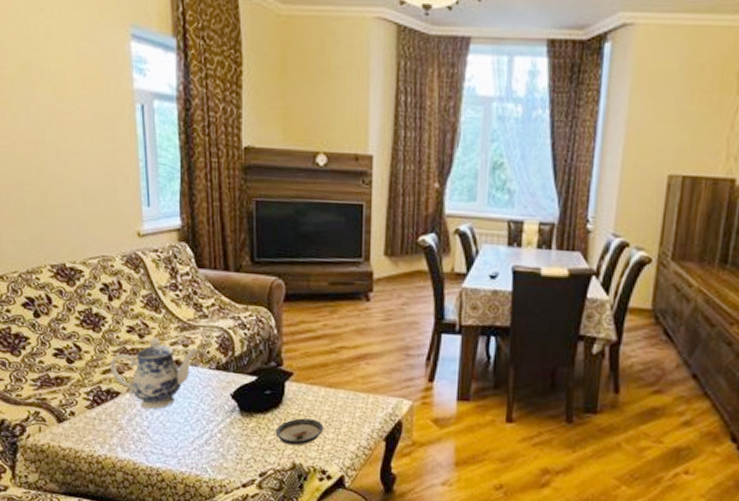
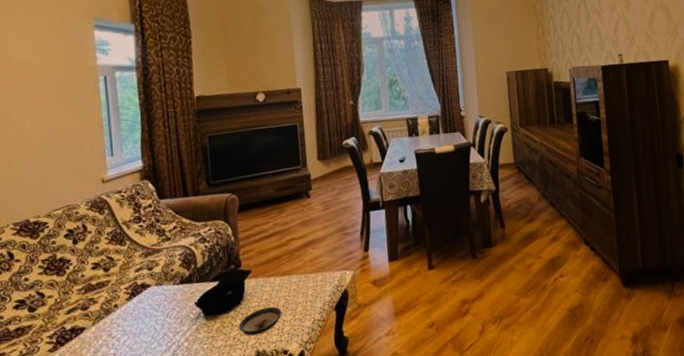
teapot: present [109,337,199,410] -> none [74,267,163,337]

